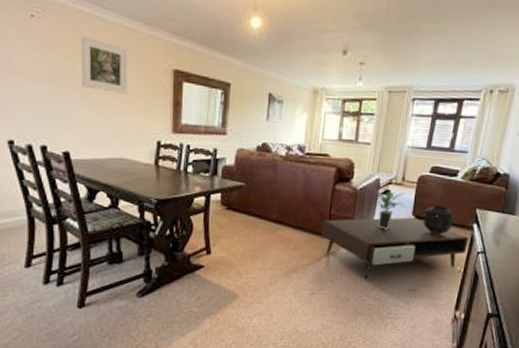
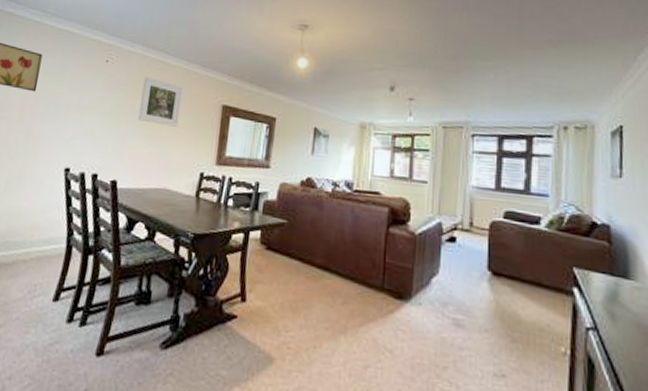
coffee table: present [321,217,468,279] -> none [374,269,570,352]
potted plant: present [370,190,407,229] -> none [432,237,480,287]
decorative sphere: present [422,205,454,235] -> none [502,259,544,299]

